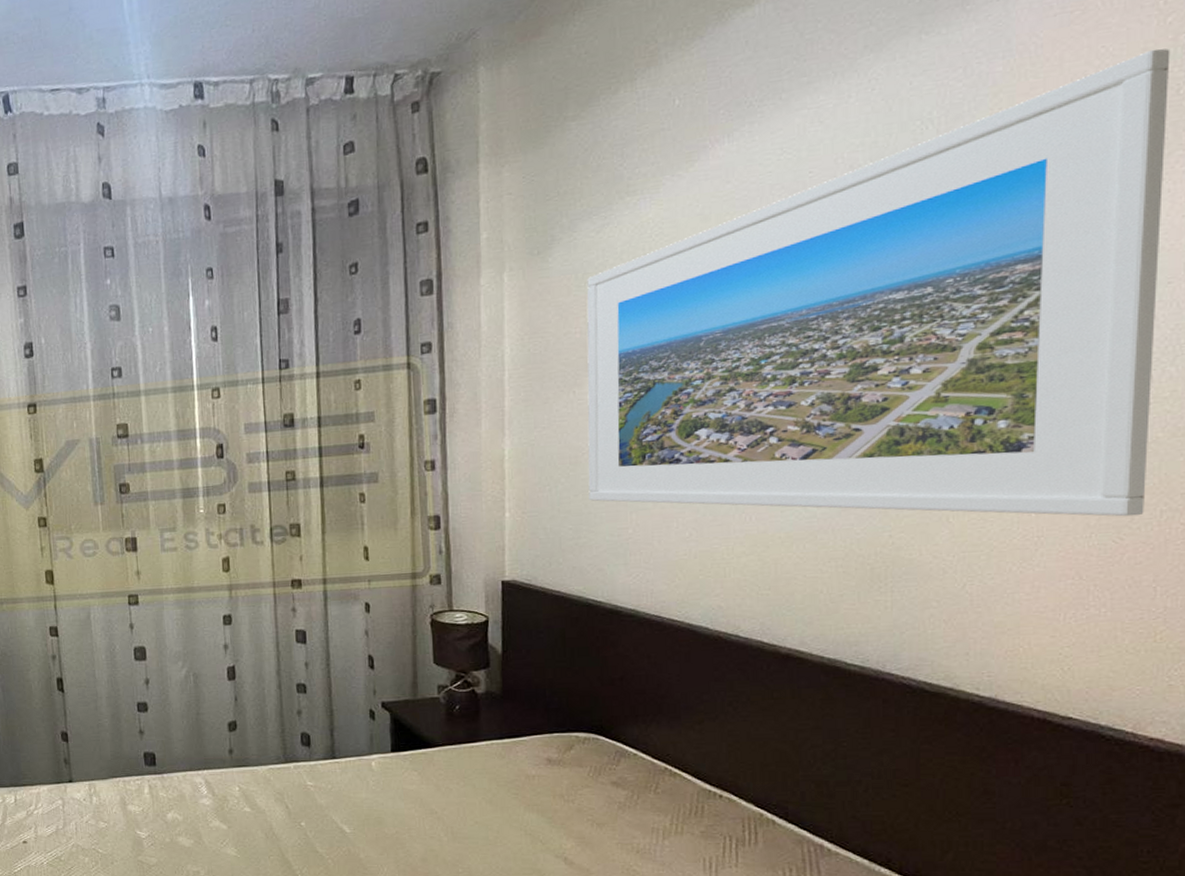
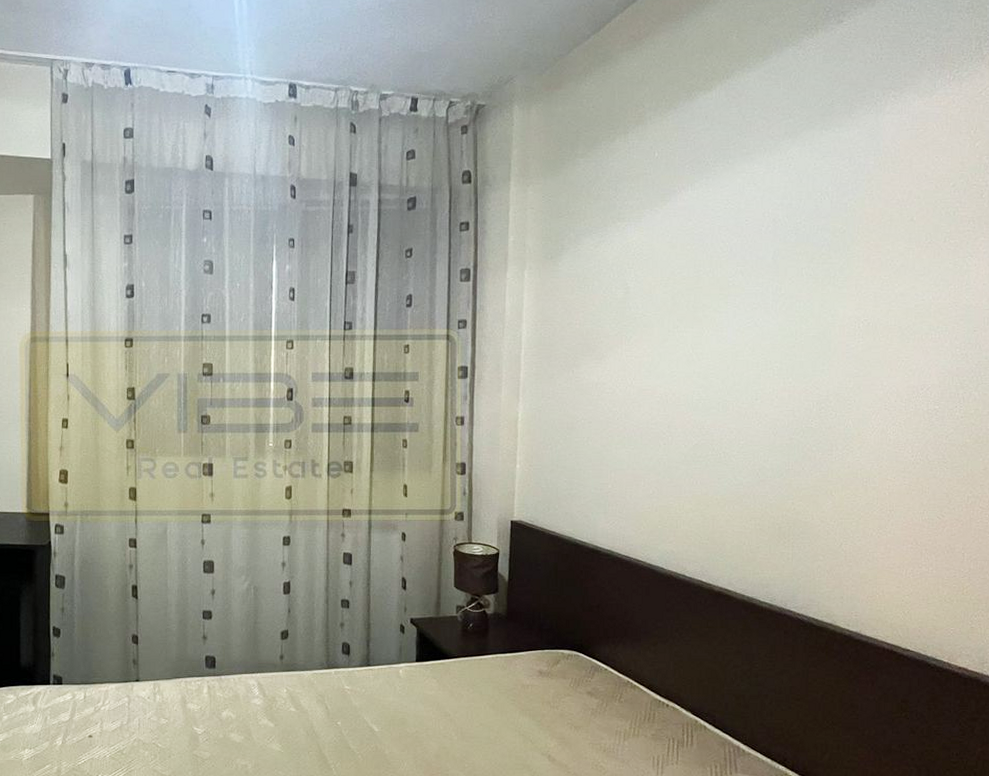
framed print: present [586,48,1170,517] -> none [580,163,977,500]

